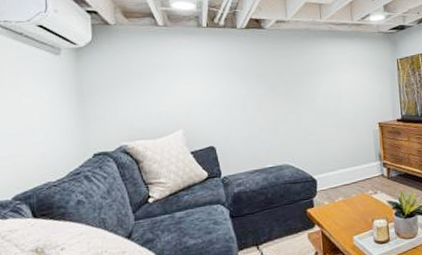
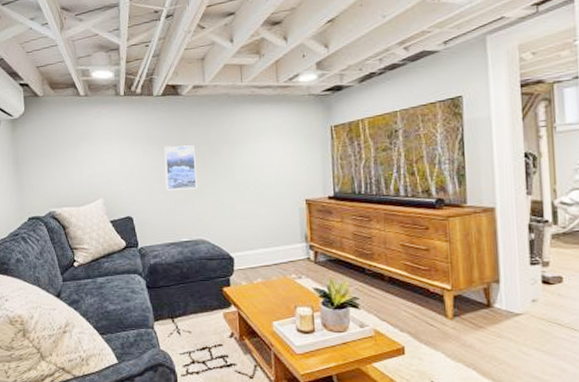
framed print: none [248,75,281,119] -> present [164,145,197,191]

